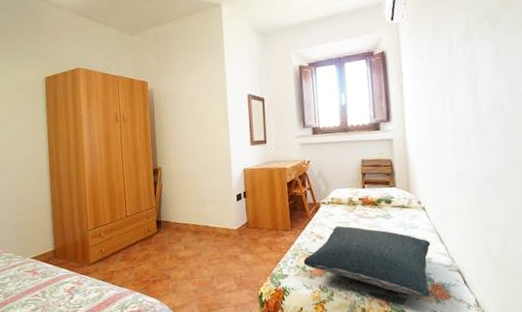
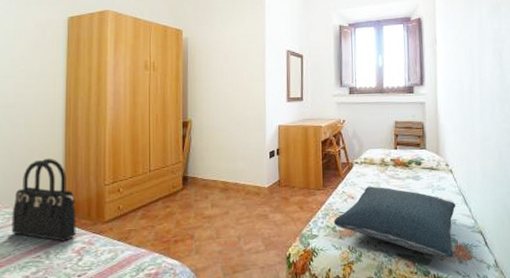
handbag: none [11,207,66,282] -> present [11,158,76,241]

